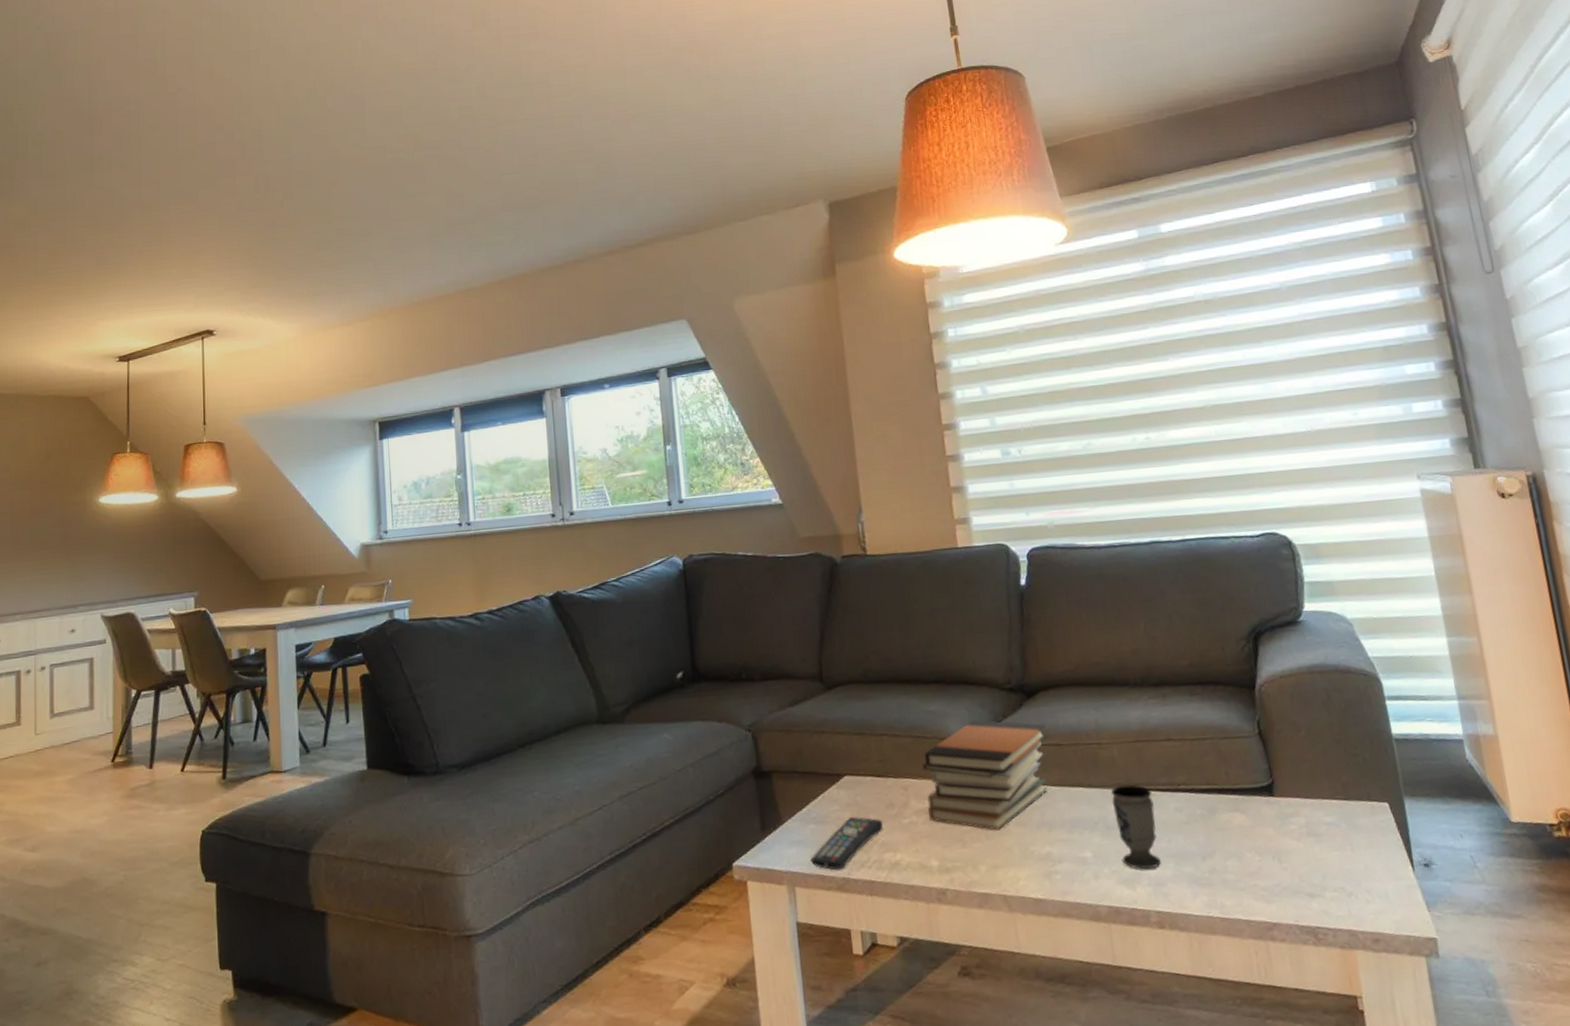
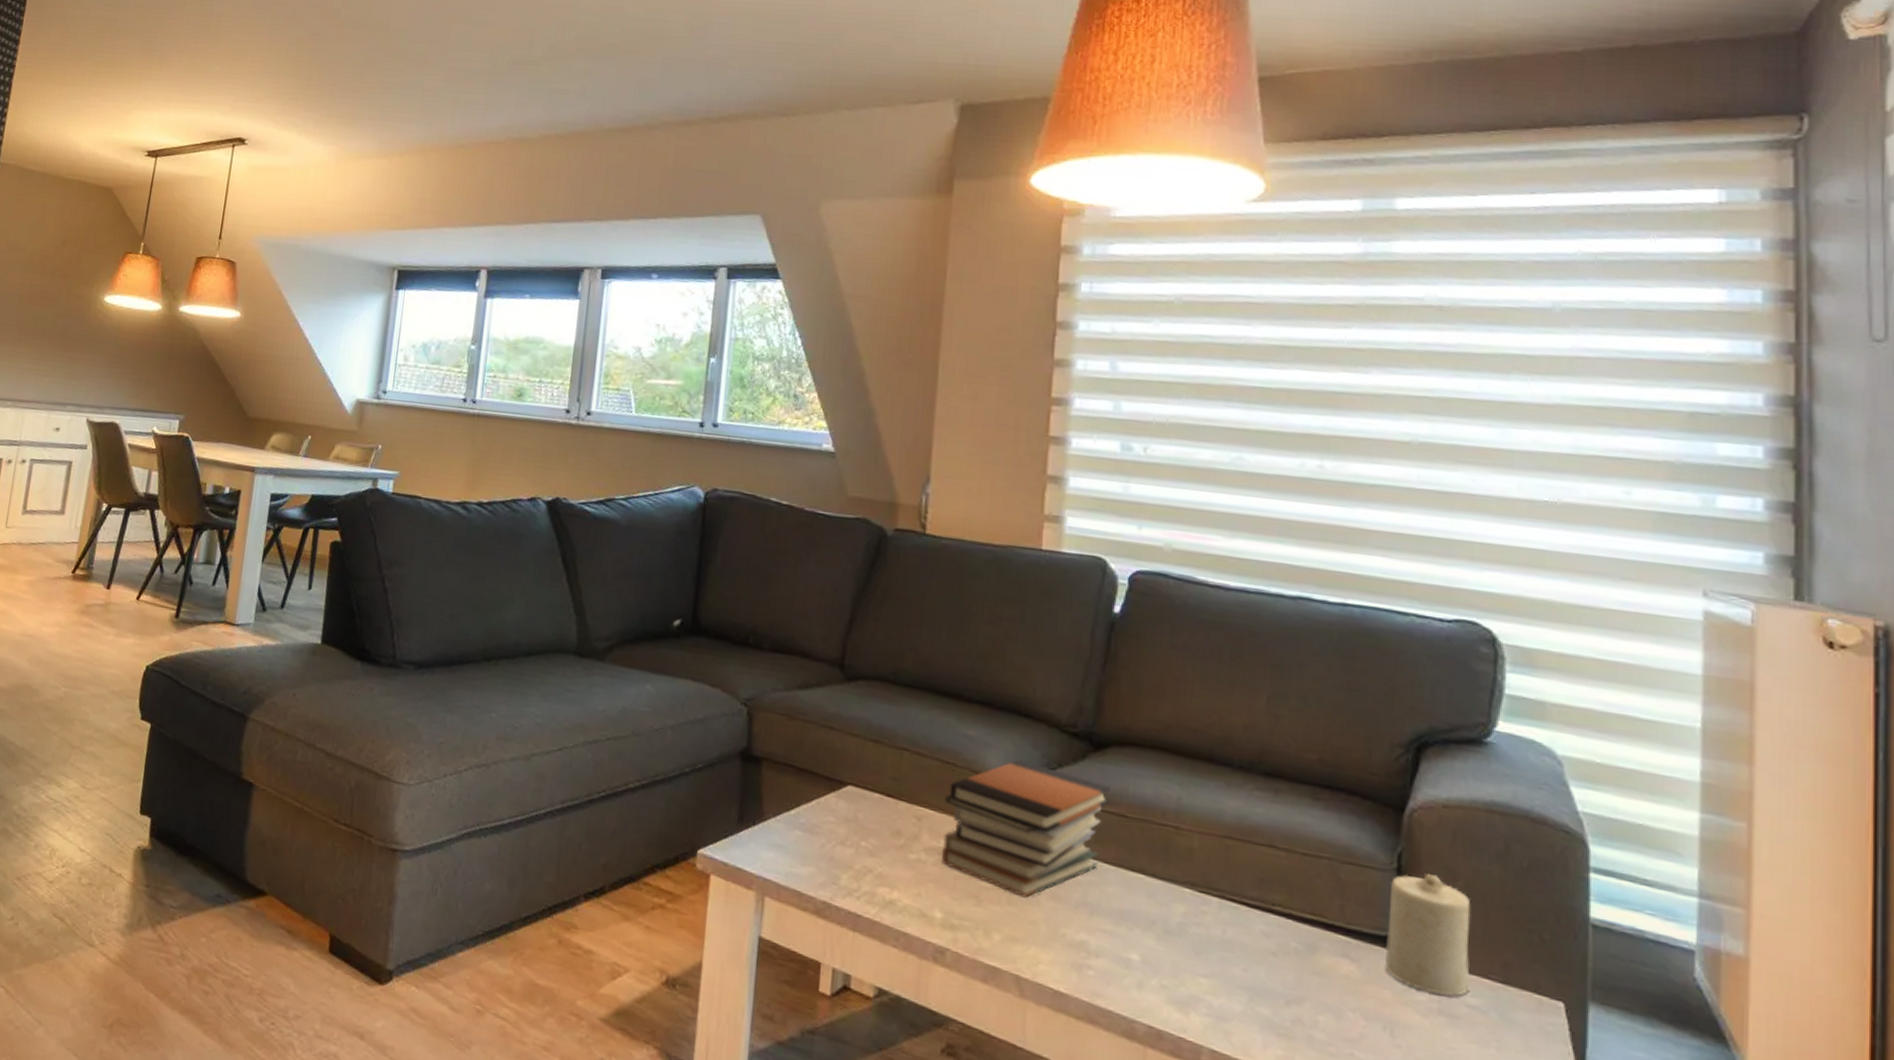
remote control: present [810,816,883,871] -> none [788,833,884,892]
cup: present [1110,784,1161,870] -> none [1178,885,1235,997]
candle: none [1256,731,1324,822] -> present [1385,873,1471,997]

